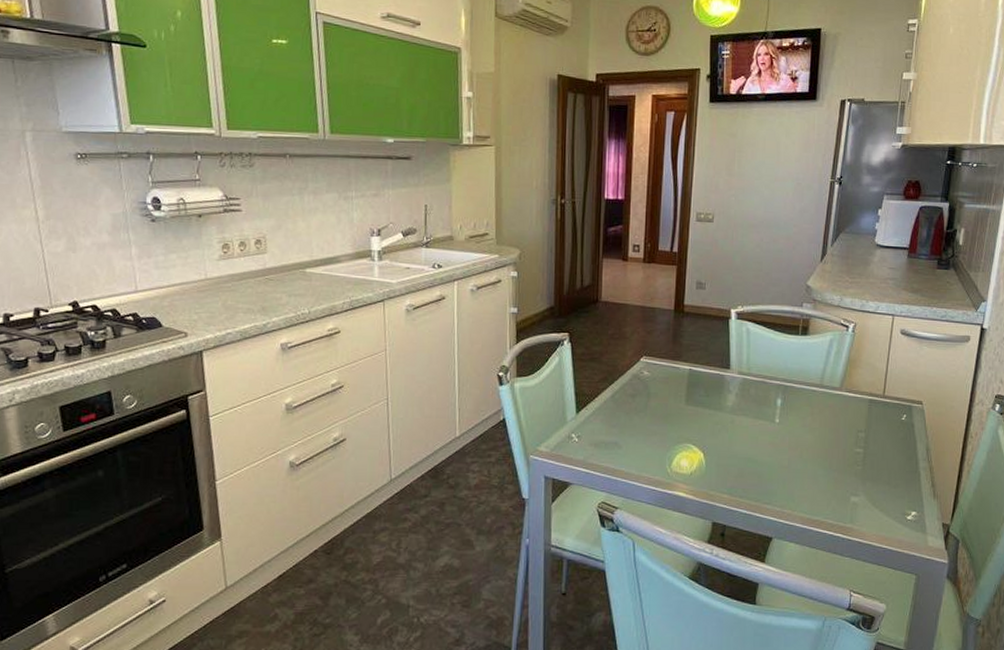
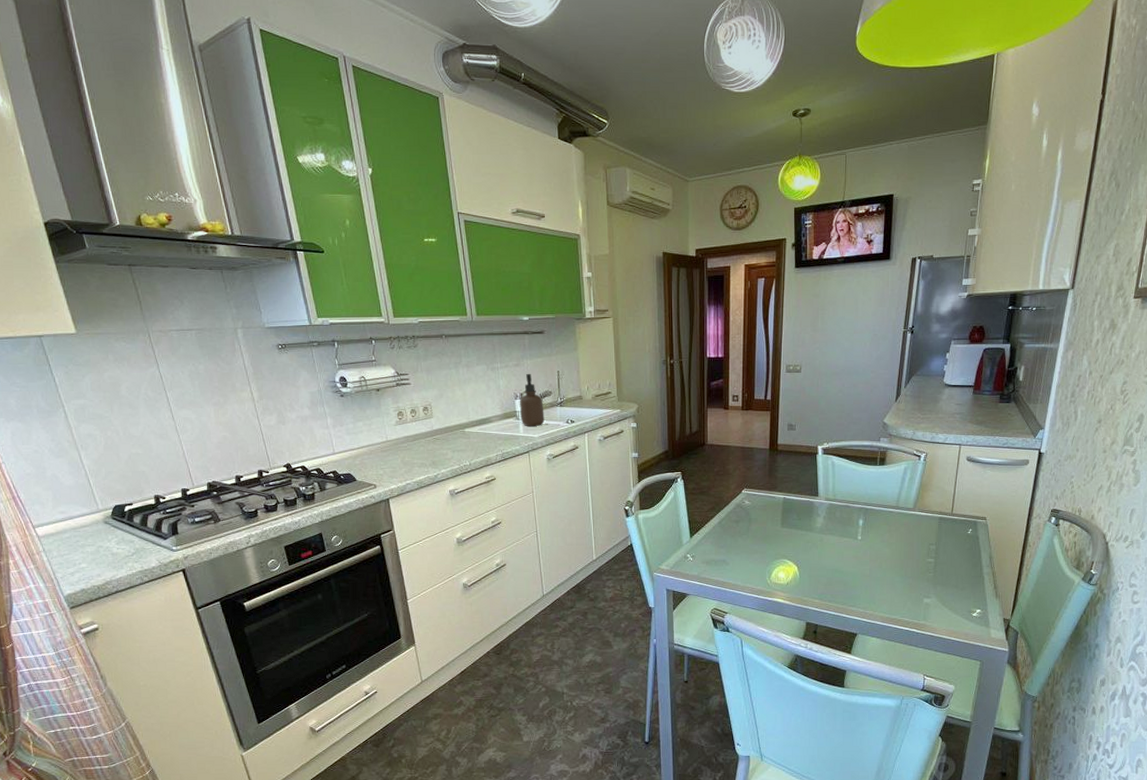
soap dispenser: none [376,205,406,270] -> present [520,373,545,426]

